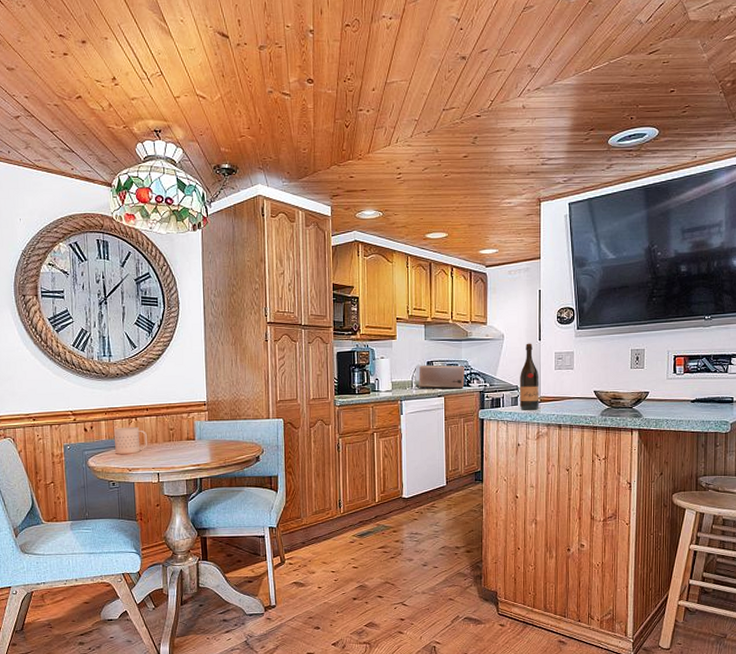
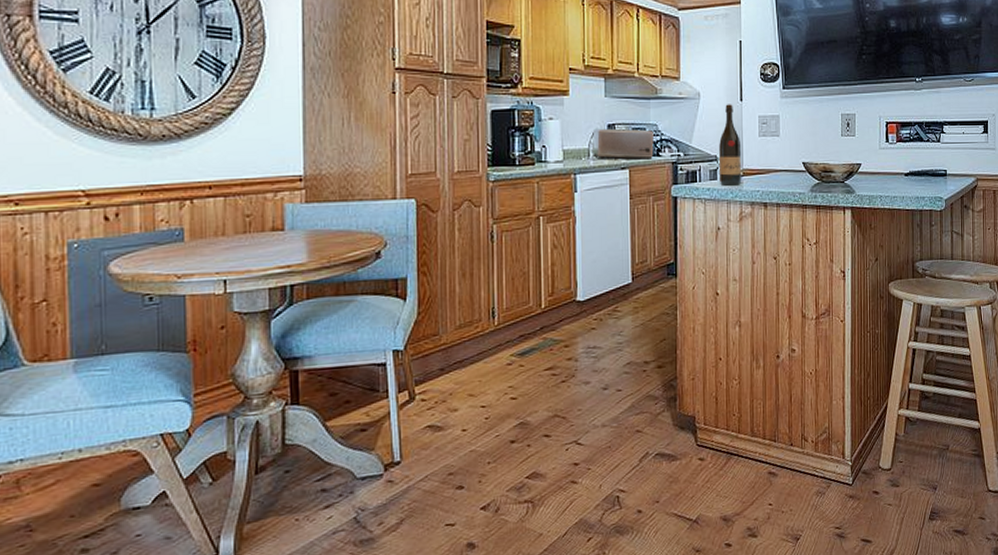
mug: present [113,426,148,454] -> none [153,212,210,254]

